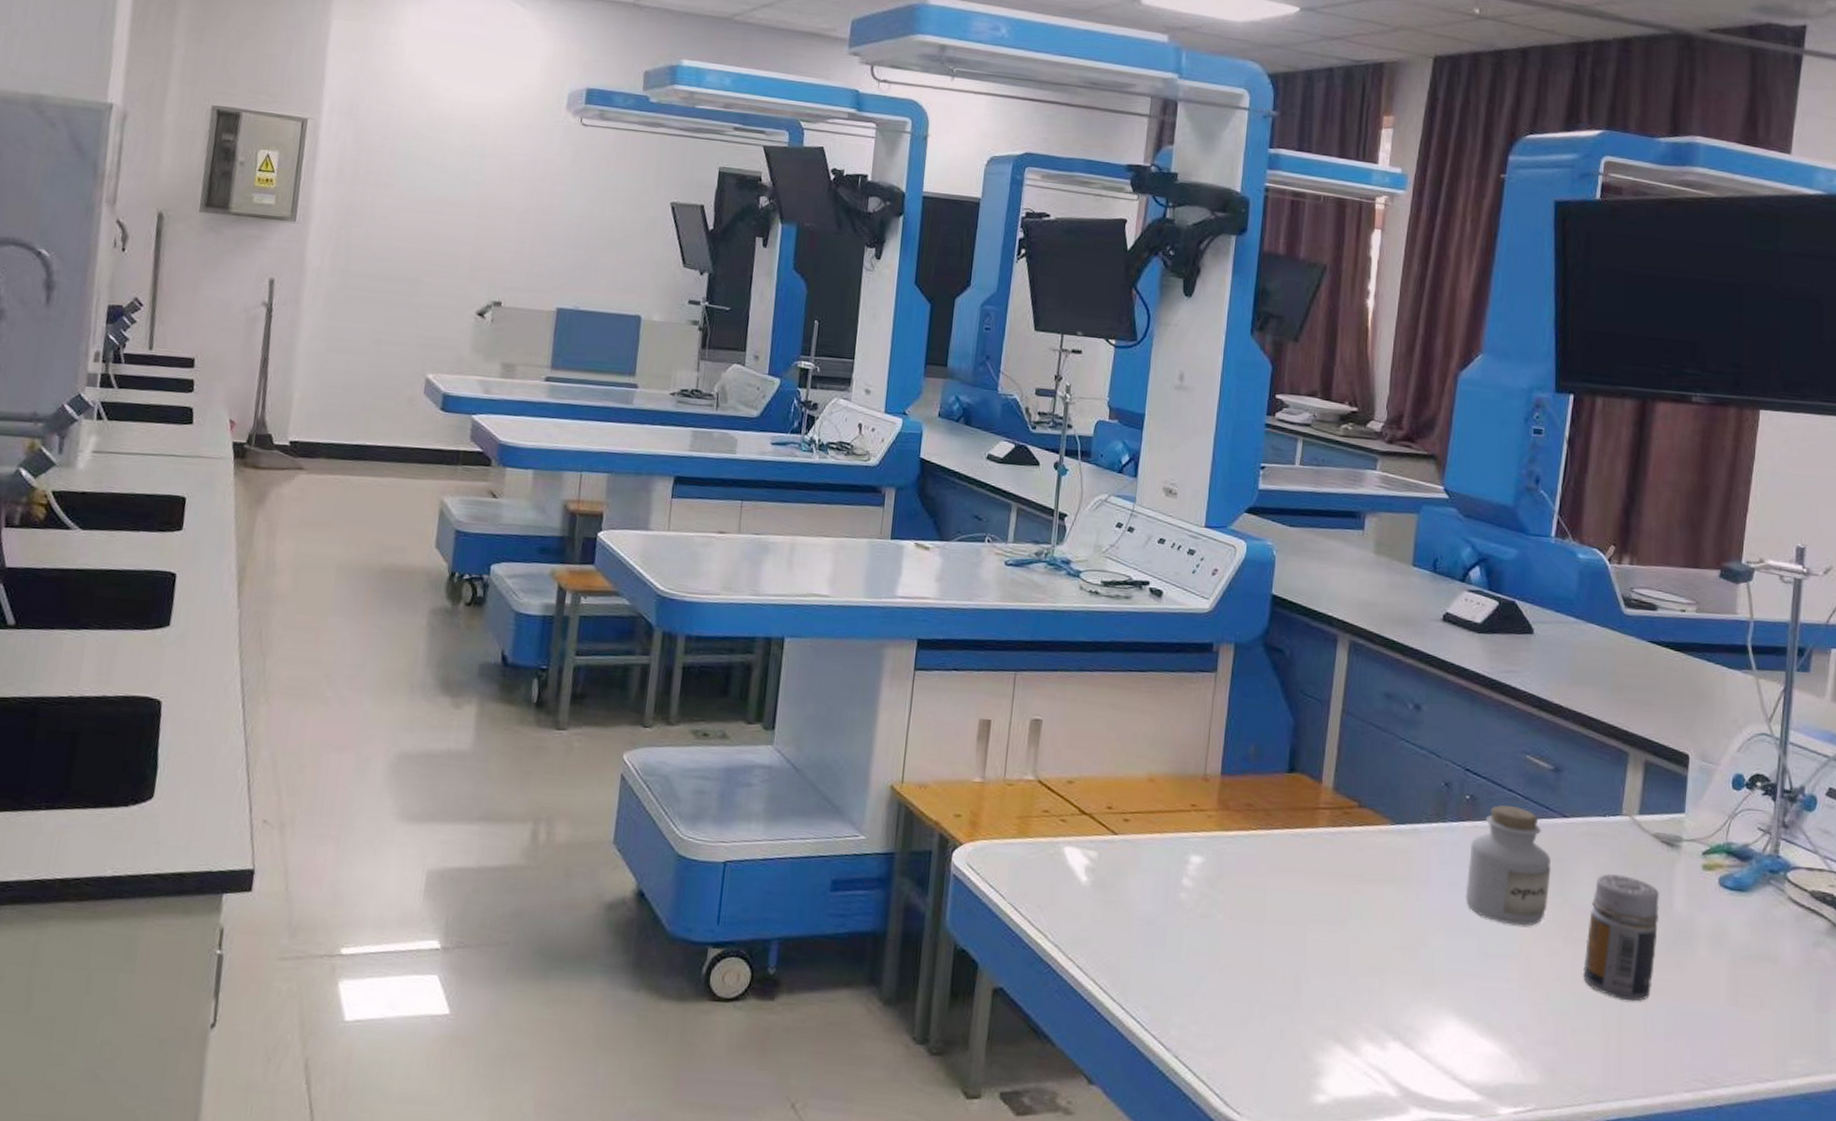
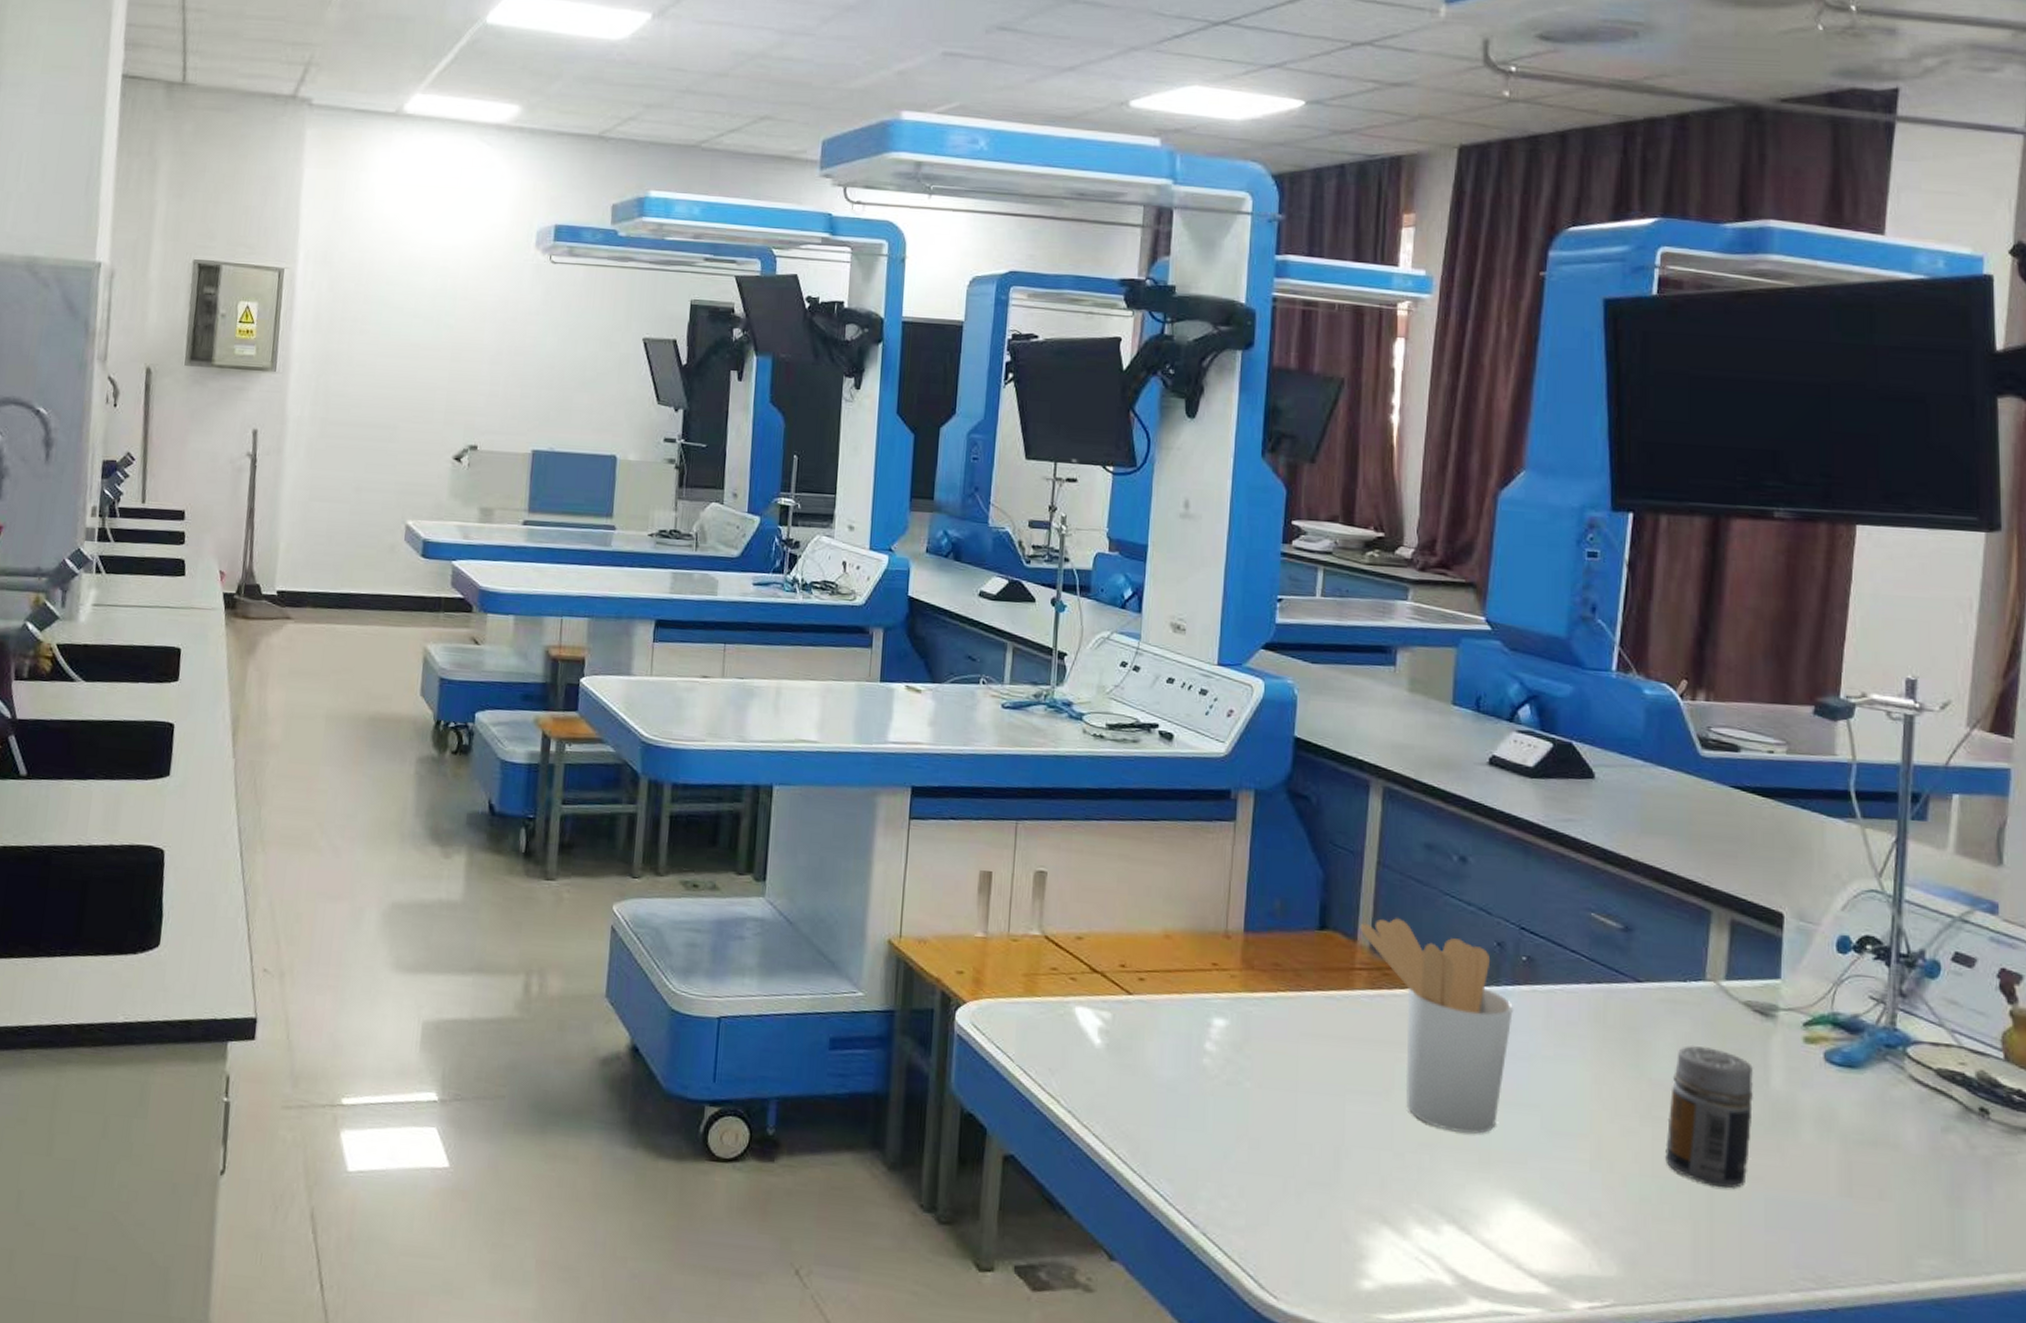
utensil holder: none [1326,761,1457,958] -> present [1361,918,1513,1134]
jar: present [1465,804,1551,926] -> none [1524,966,1624,1102]

